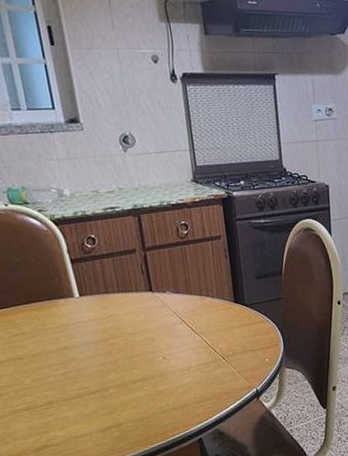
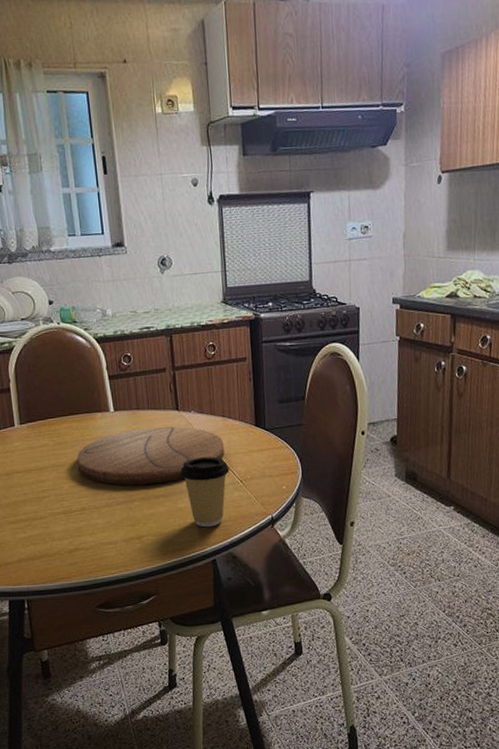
cutting board: none [38,308,204,374] -> present [76,426,225,486]
coffee cup: none [157,336,211,408] -> present [180,457,230,528]

